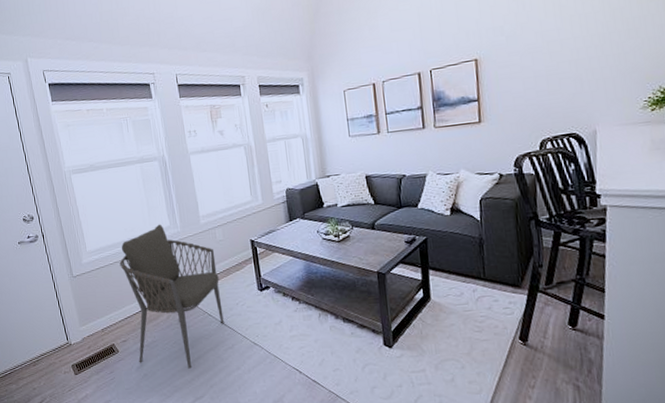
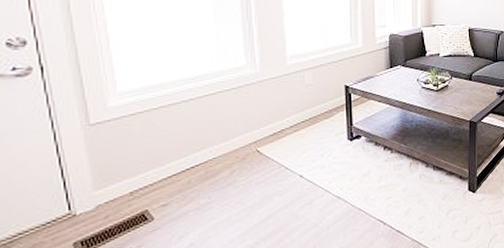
armchair: present [119,224,224,369] -> none [167,62,304,232]

